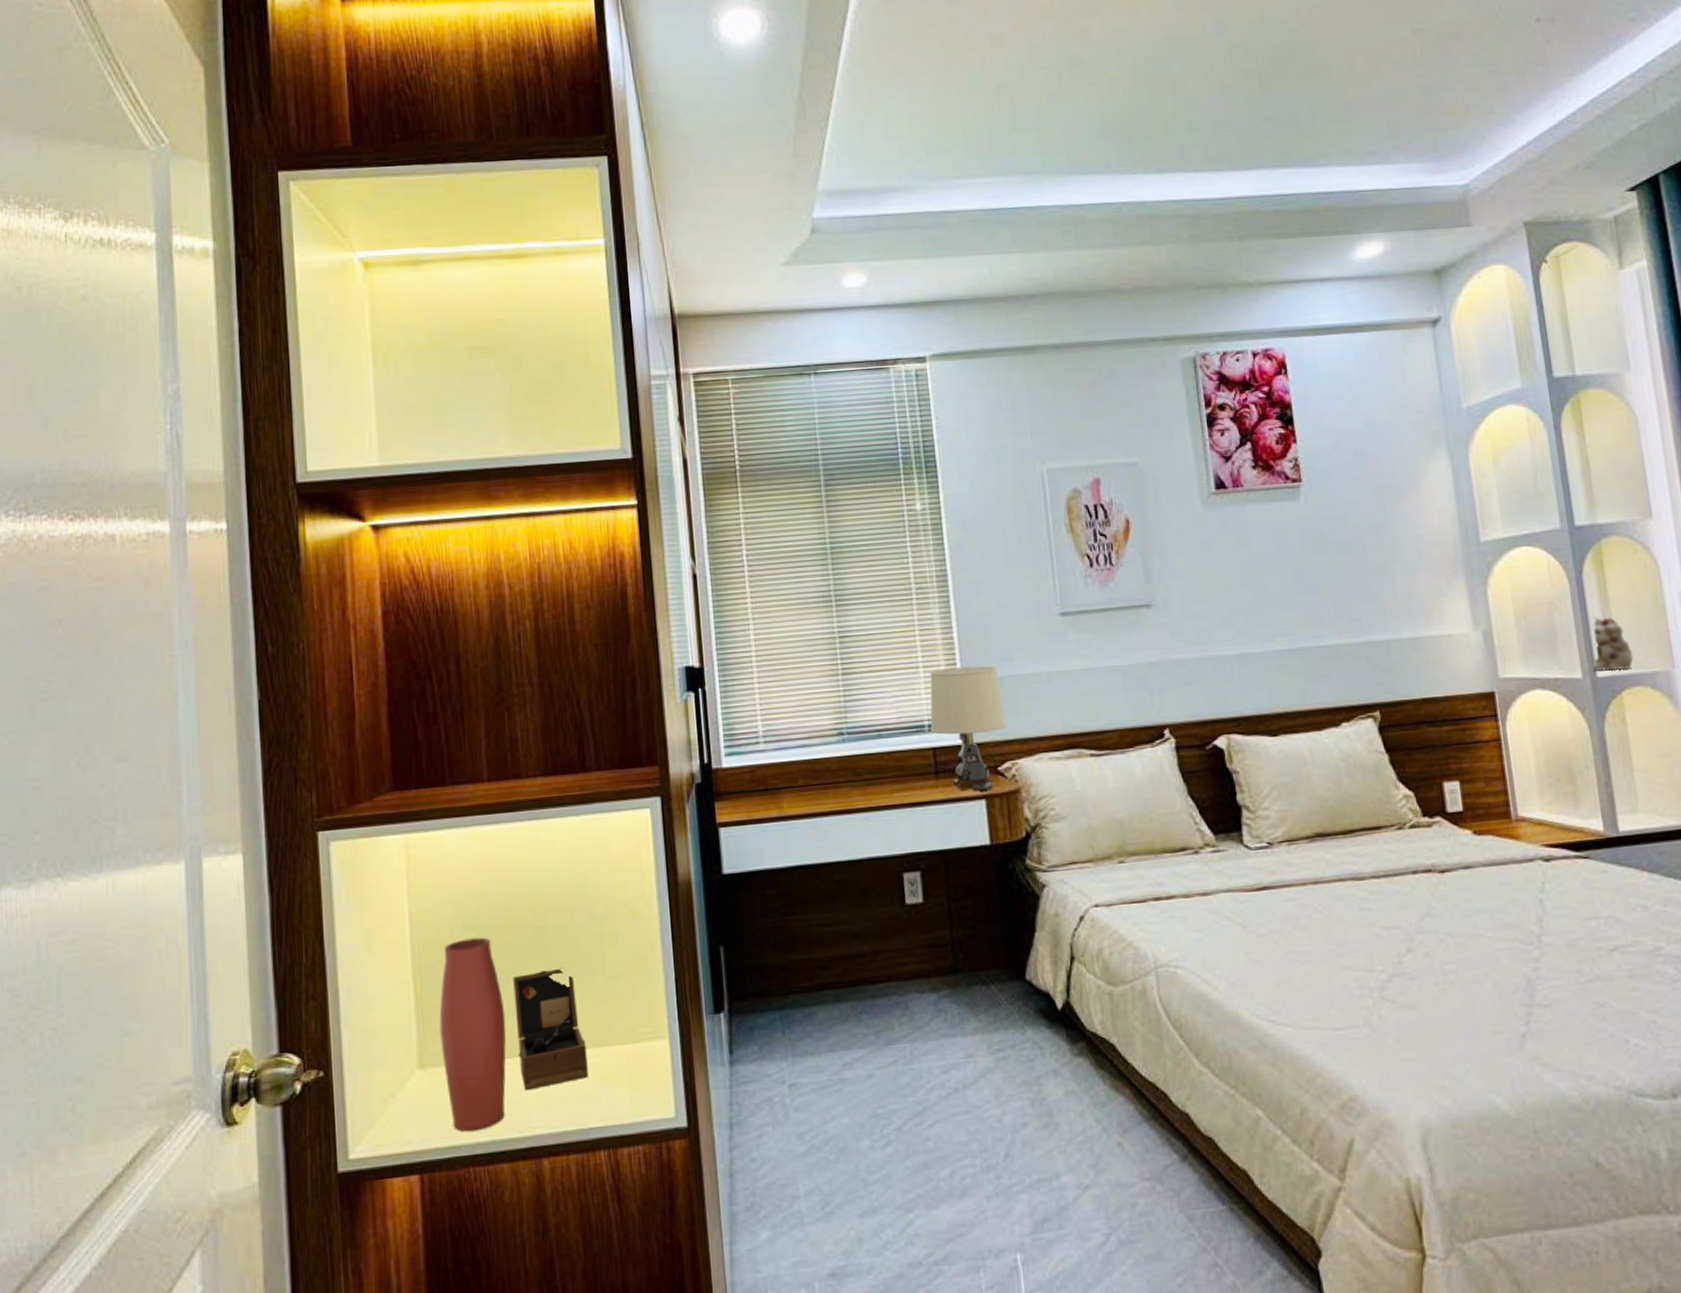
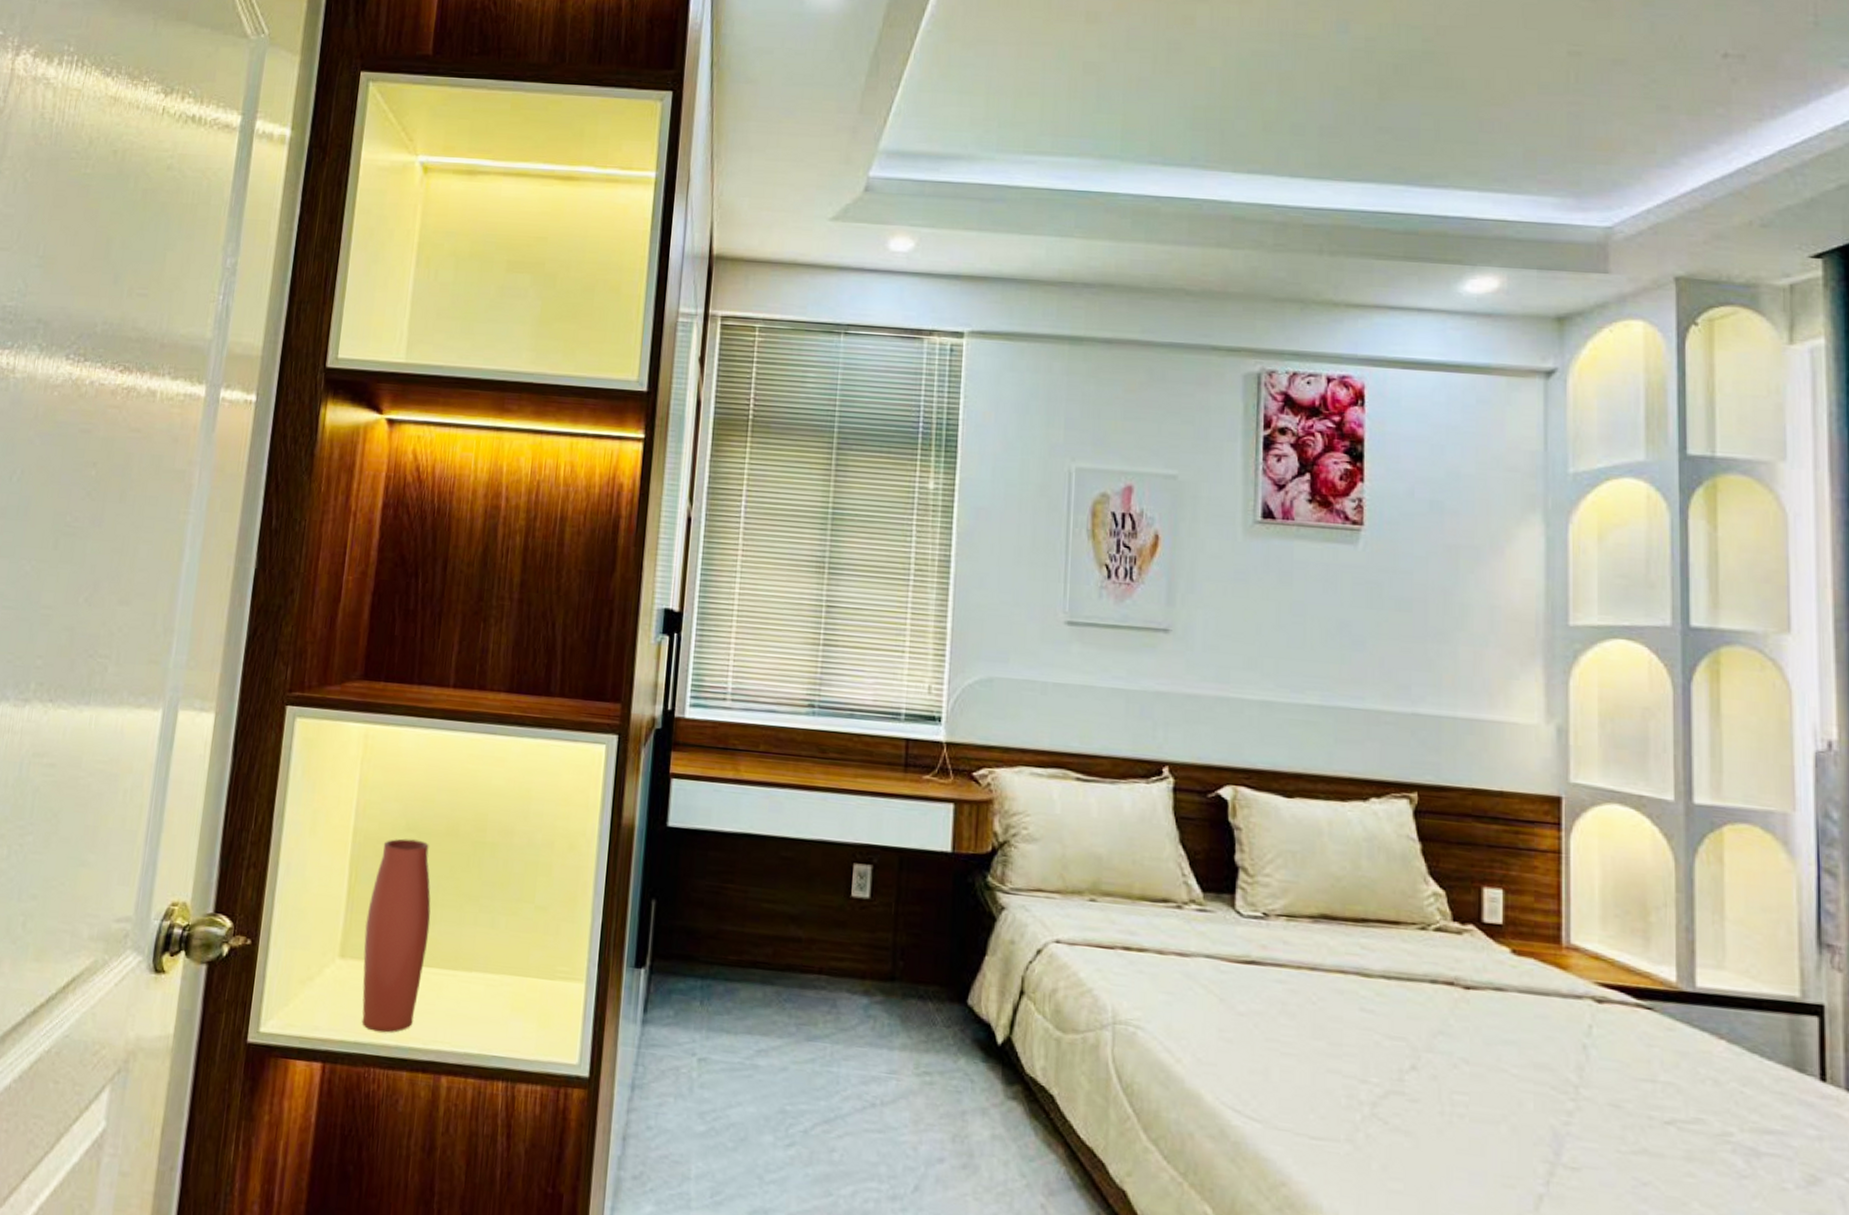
wooden box: present [513,967,588,1091] -> none [435,886,503,1004]
table lamp: present [930,665,1007,791] -> none [906,657,990,795]
decorative figurine: present [1591,617,1634,671] -> none [1690,734,1743,801]

